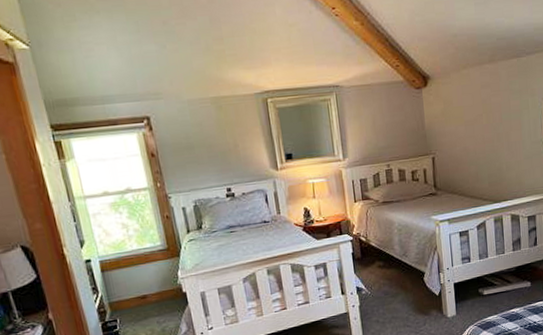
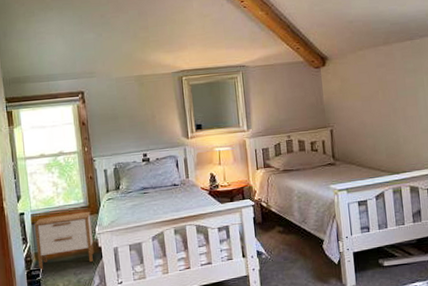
nightstand: none [104,254,179,321] -> present [34,211,95,270]

